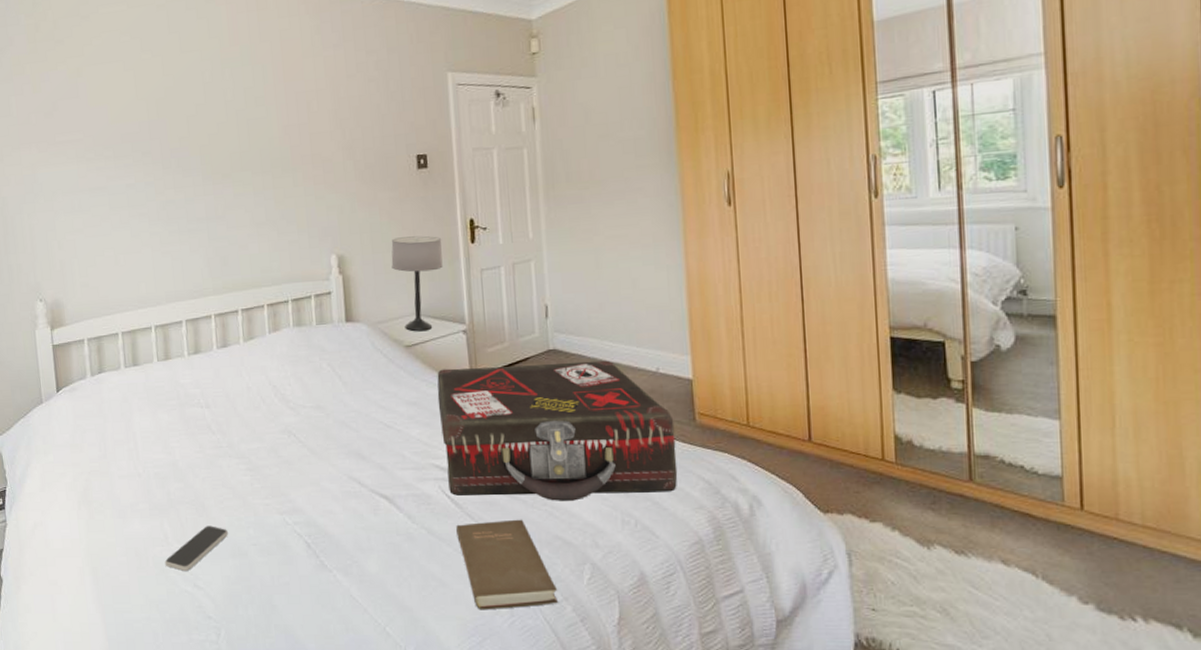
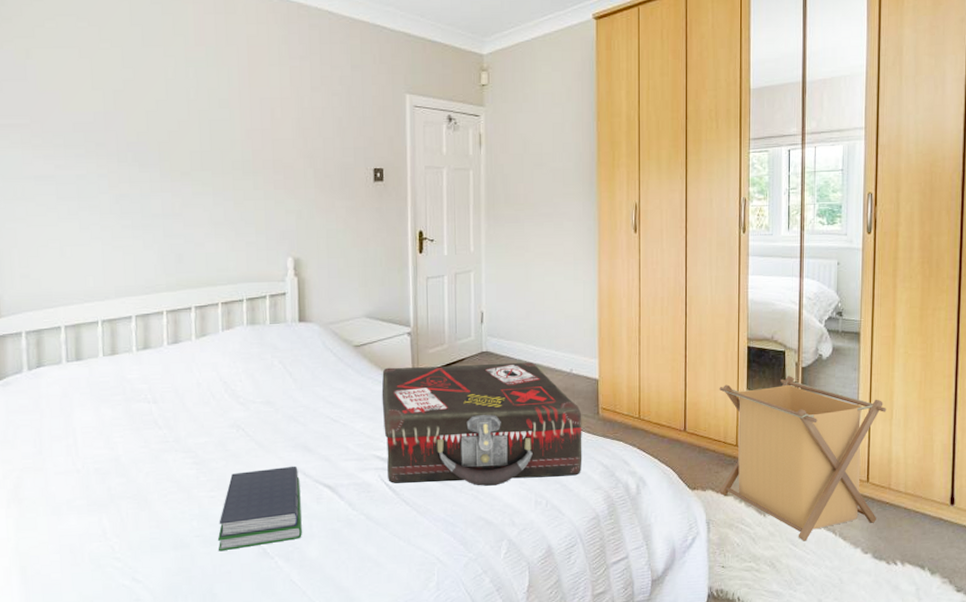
smartphone: present [165,526,228,571] -> none [102,519,170,565]
book: none [274,474,360,562] -> present [217,466,302,552]
table lamp: present [391,235,443,332] -> none [345,244,393,333]
book: present [456,519,559,610] -> none [392,503,479,587]
laundry basket: none [854,373,1105,583] -> present [719,376,887,541]

